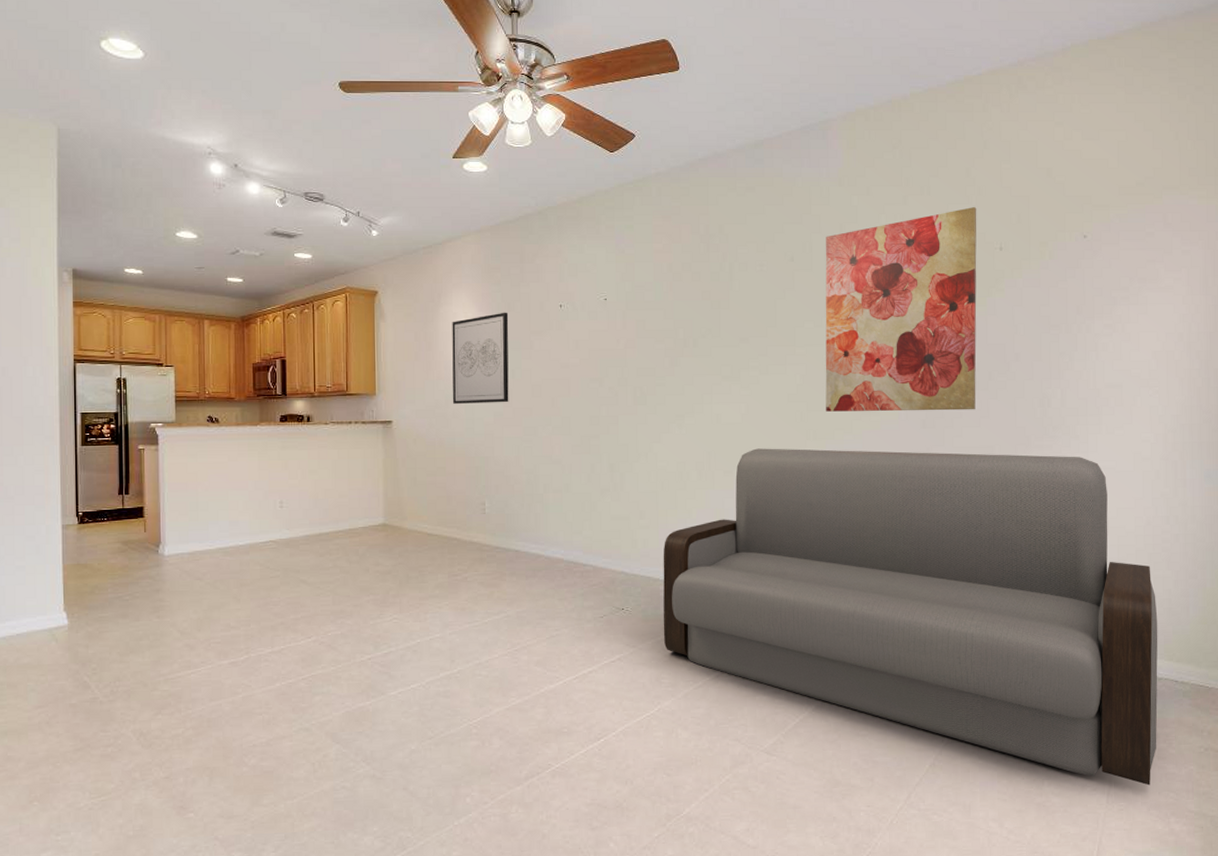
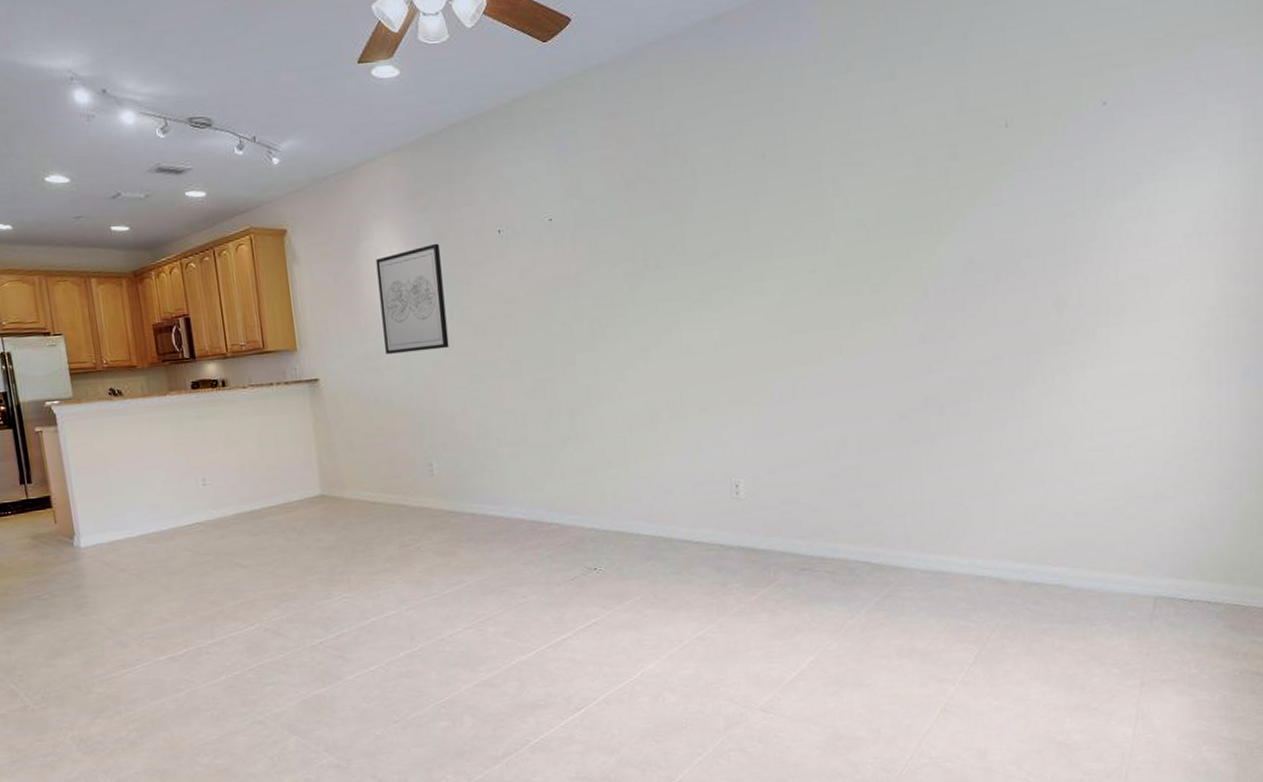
sofa: present [663,448,1158,786] -> none [636,362,1189,715]
wall art: present [825,207,977,412] -> none [802,77,982,332]

